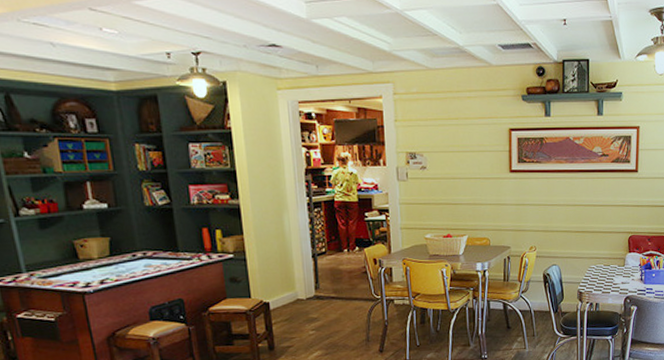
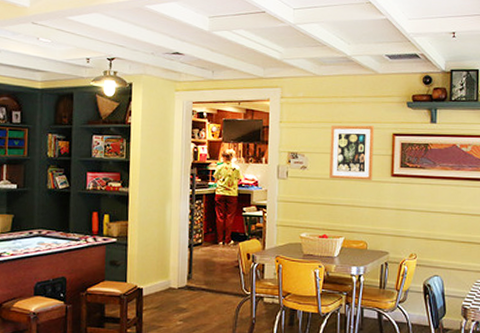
wall art: none [447,121,492,178] -> present [329,125,374,180]

